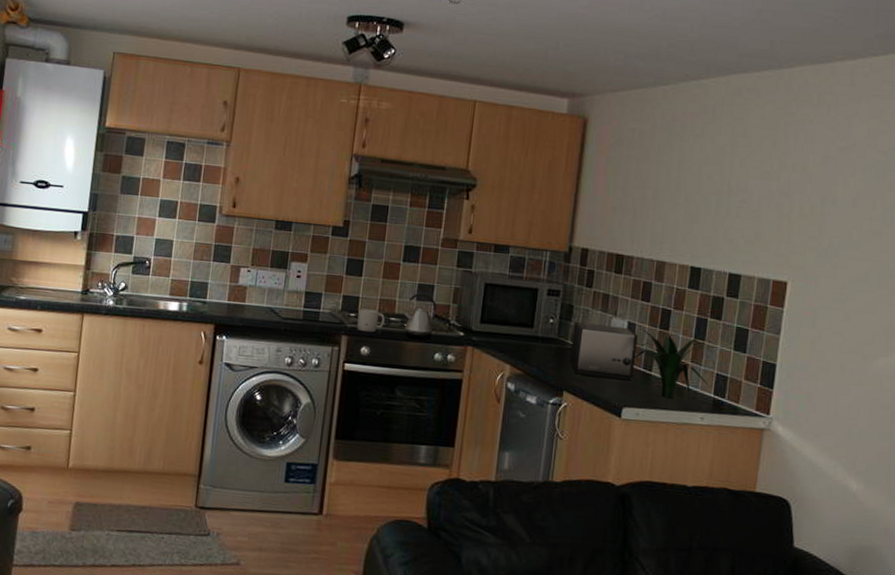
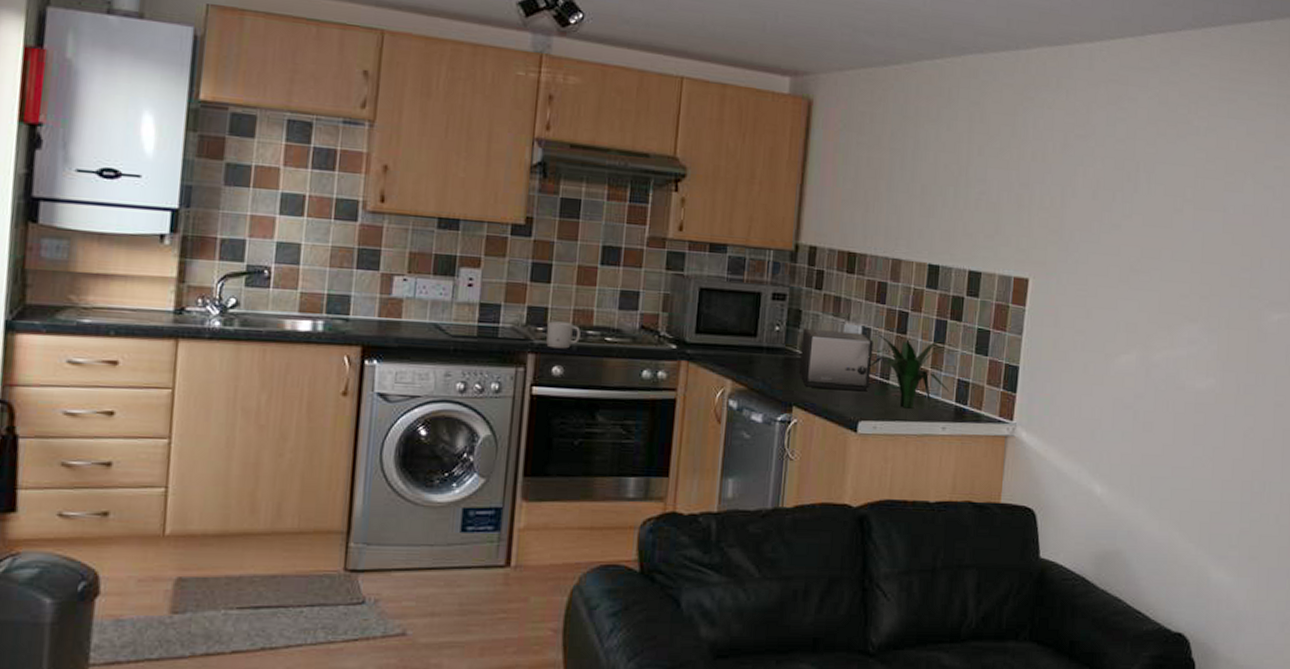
kettle: present [402,292,437,341] -> none [601,300,644,356]

